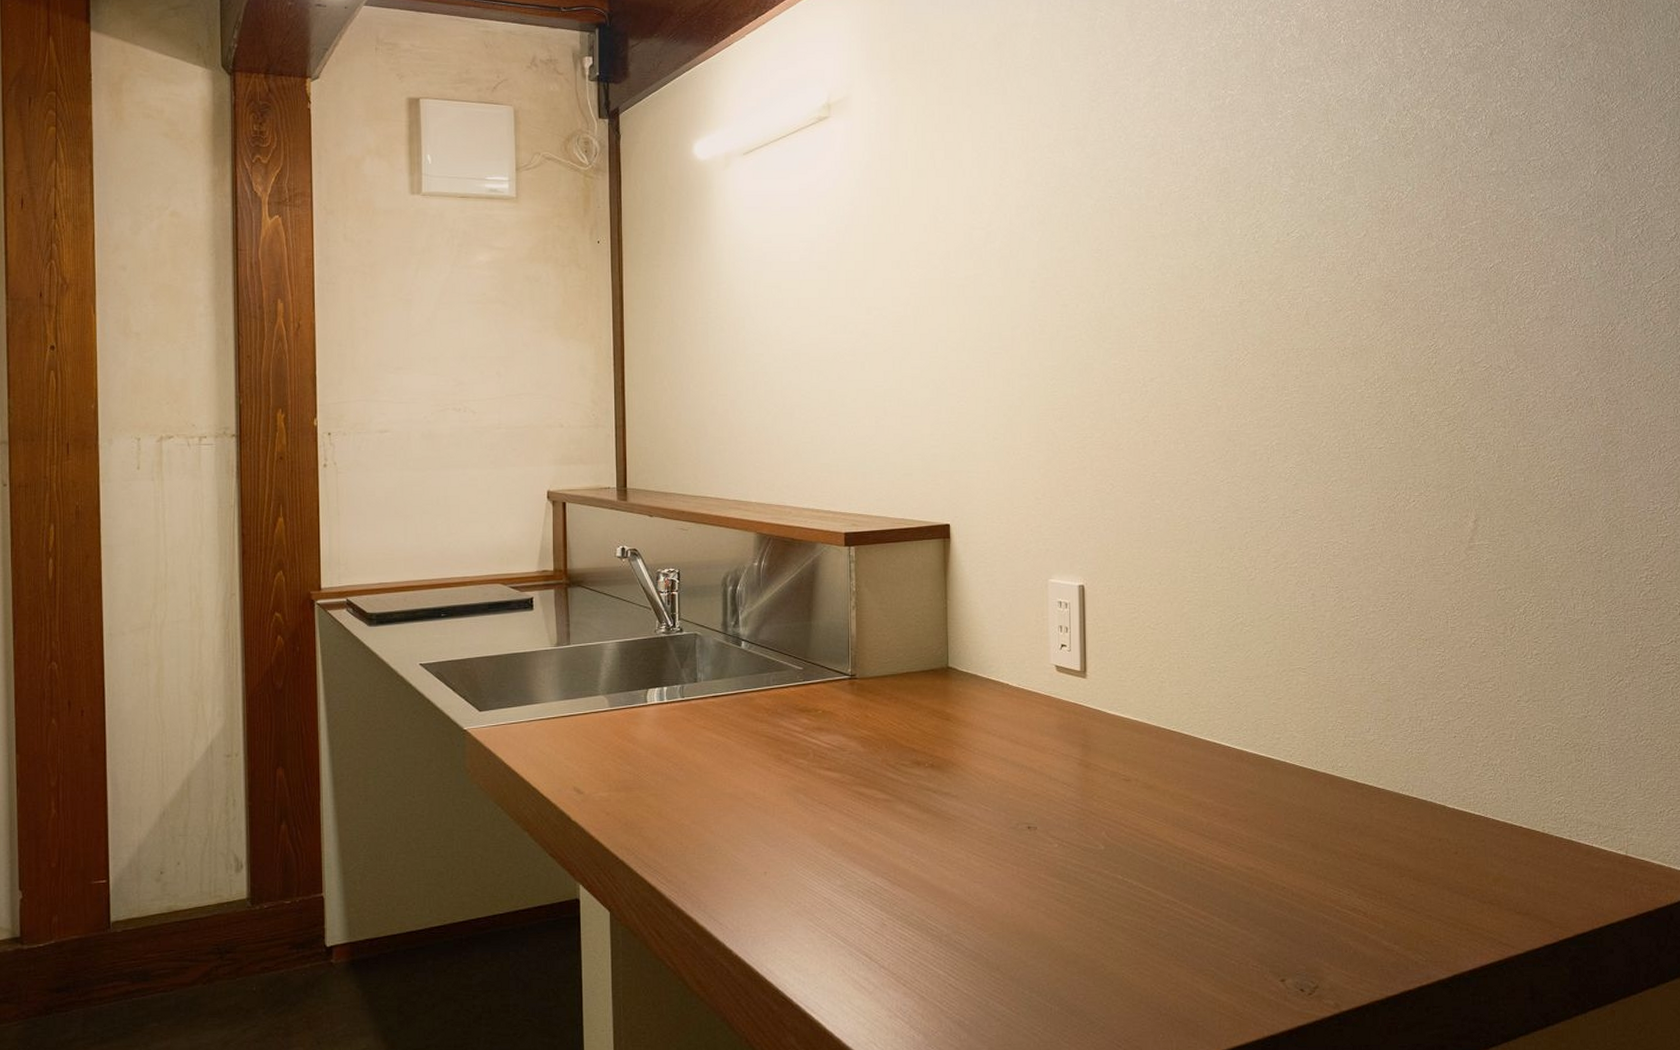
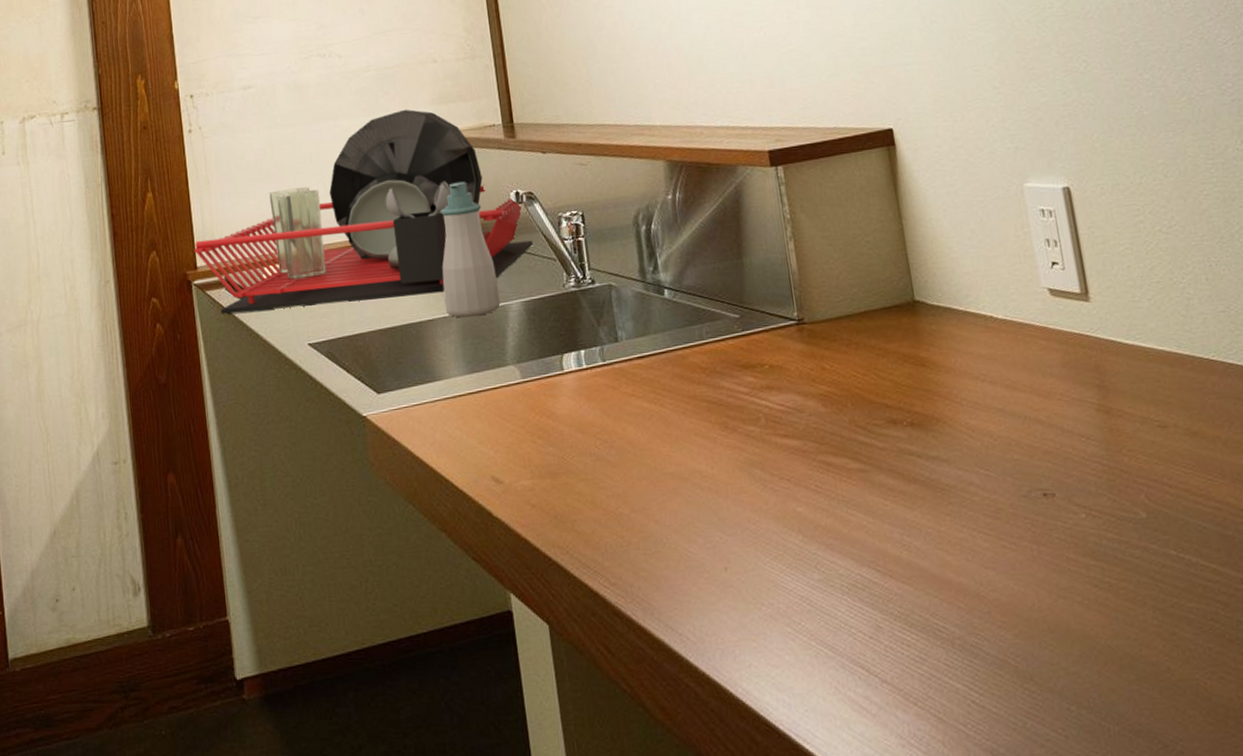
dish rack: none [320,466,632,632] -> present [194,109,533,314]
soap bottle: none [548,534,598,652] -> present [440,181,501,318]

